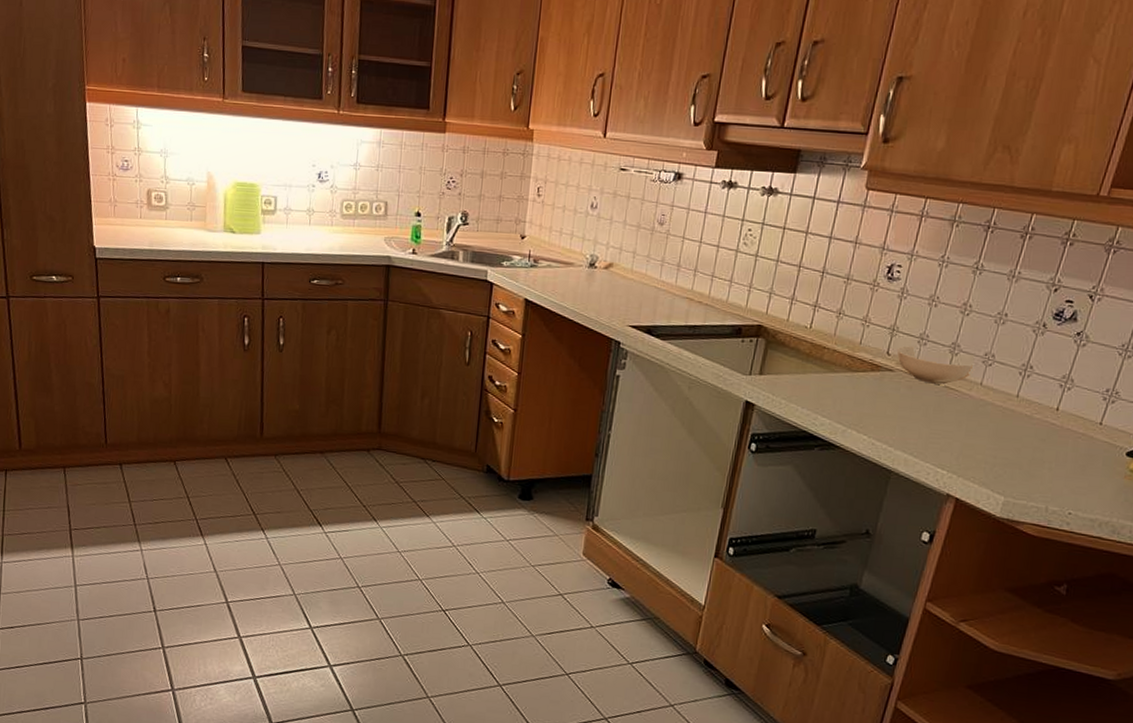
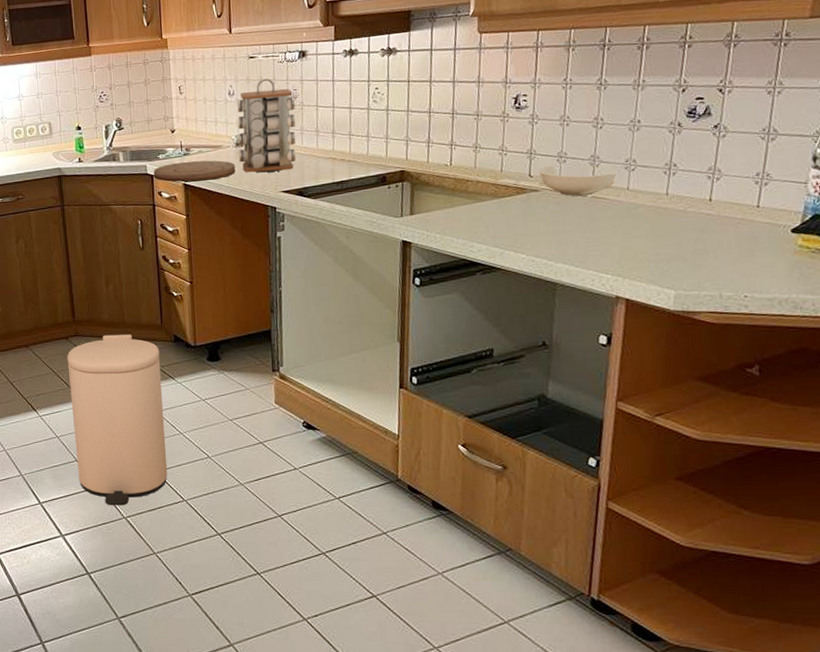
pedal bin: none [357,453,469,643] -> present [67,334,168,506]
cutting board: none [493,273,585,300] -> present [153,160,236,183]
spice rack: none [590,196,661,304] -> present [237,78,297,173]

